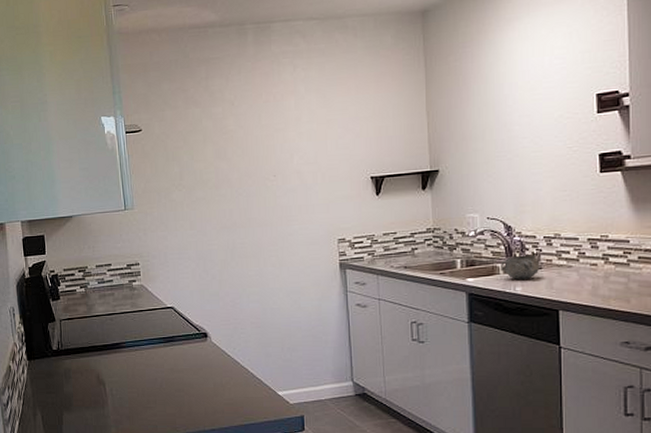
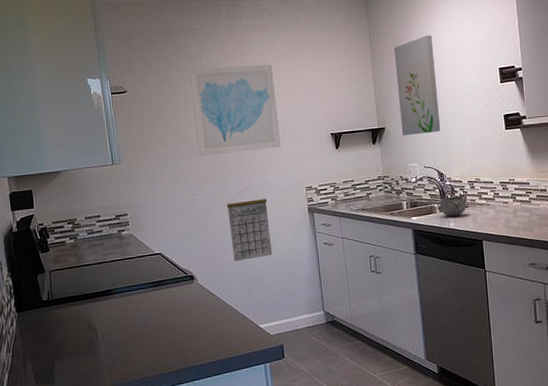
wall art: none [209,96,310,202] -> present [189,64,281,156]
calendar: none [245,238,296,321] -> present [226,188,273,262]
wall art: none [455,55,512,180] -> present [394,35,441,135]

